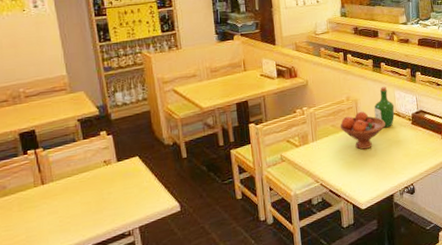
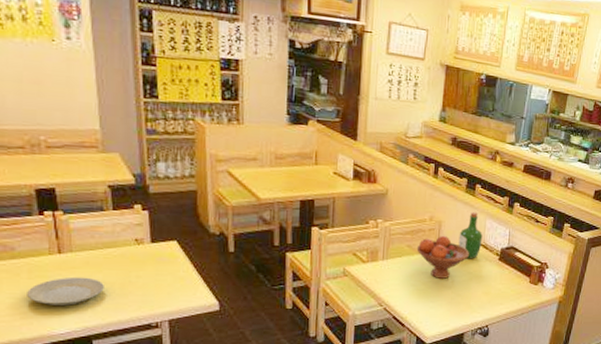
plate: none [19,201,82,232] -> present [27,276,104,306]

